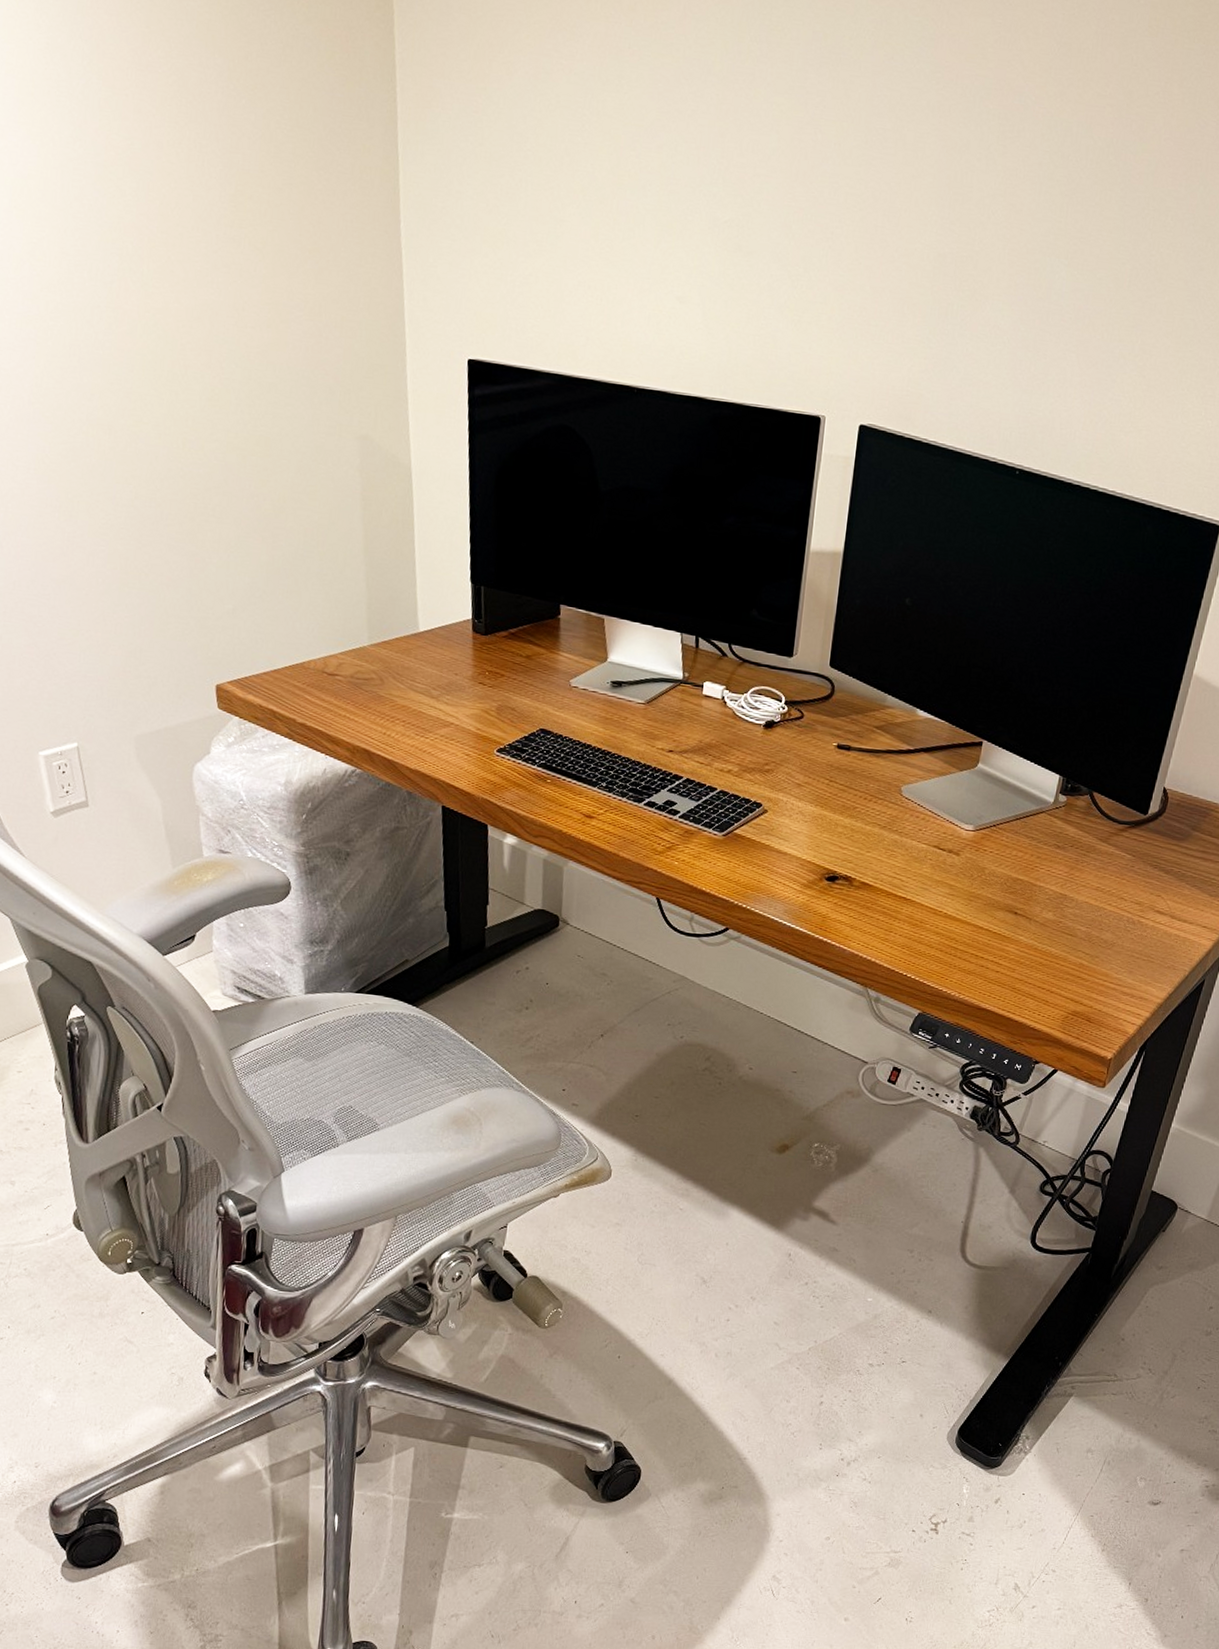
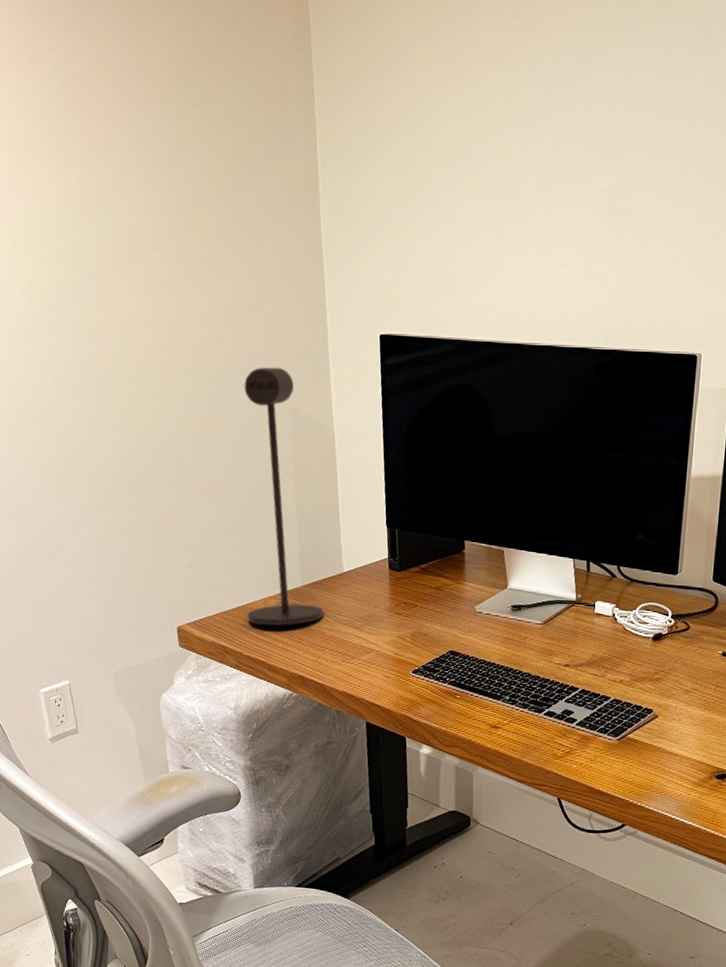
desk lamp: none [302,384,395,691] -> present [244,367,324,626]

